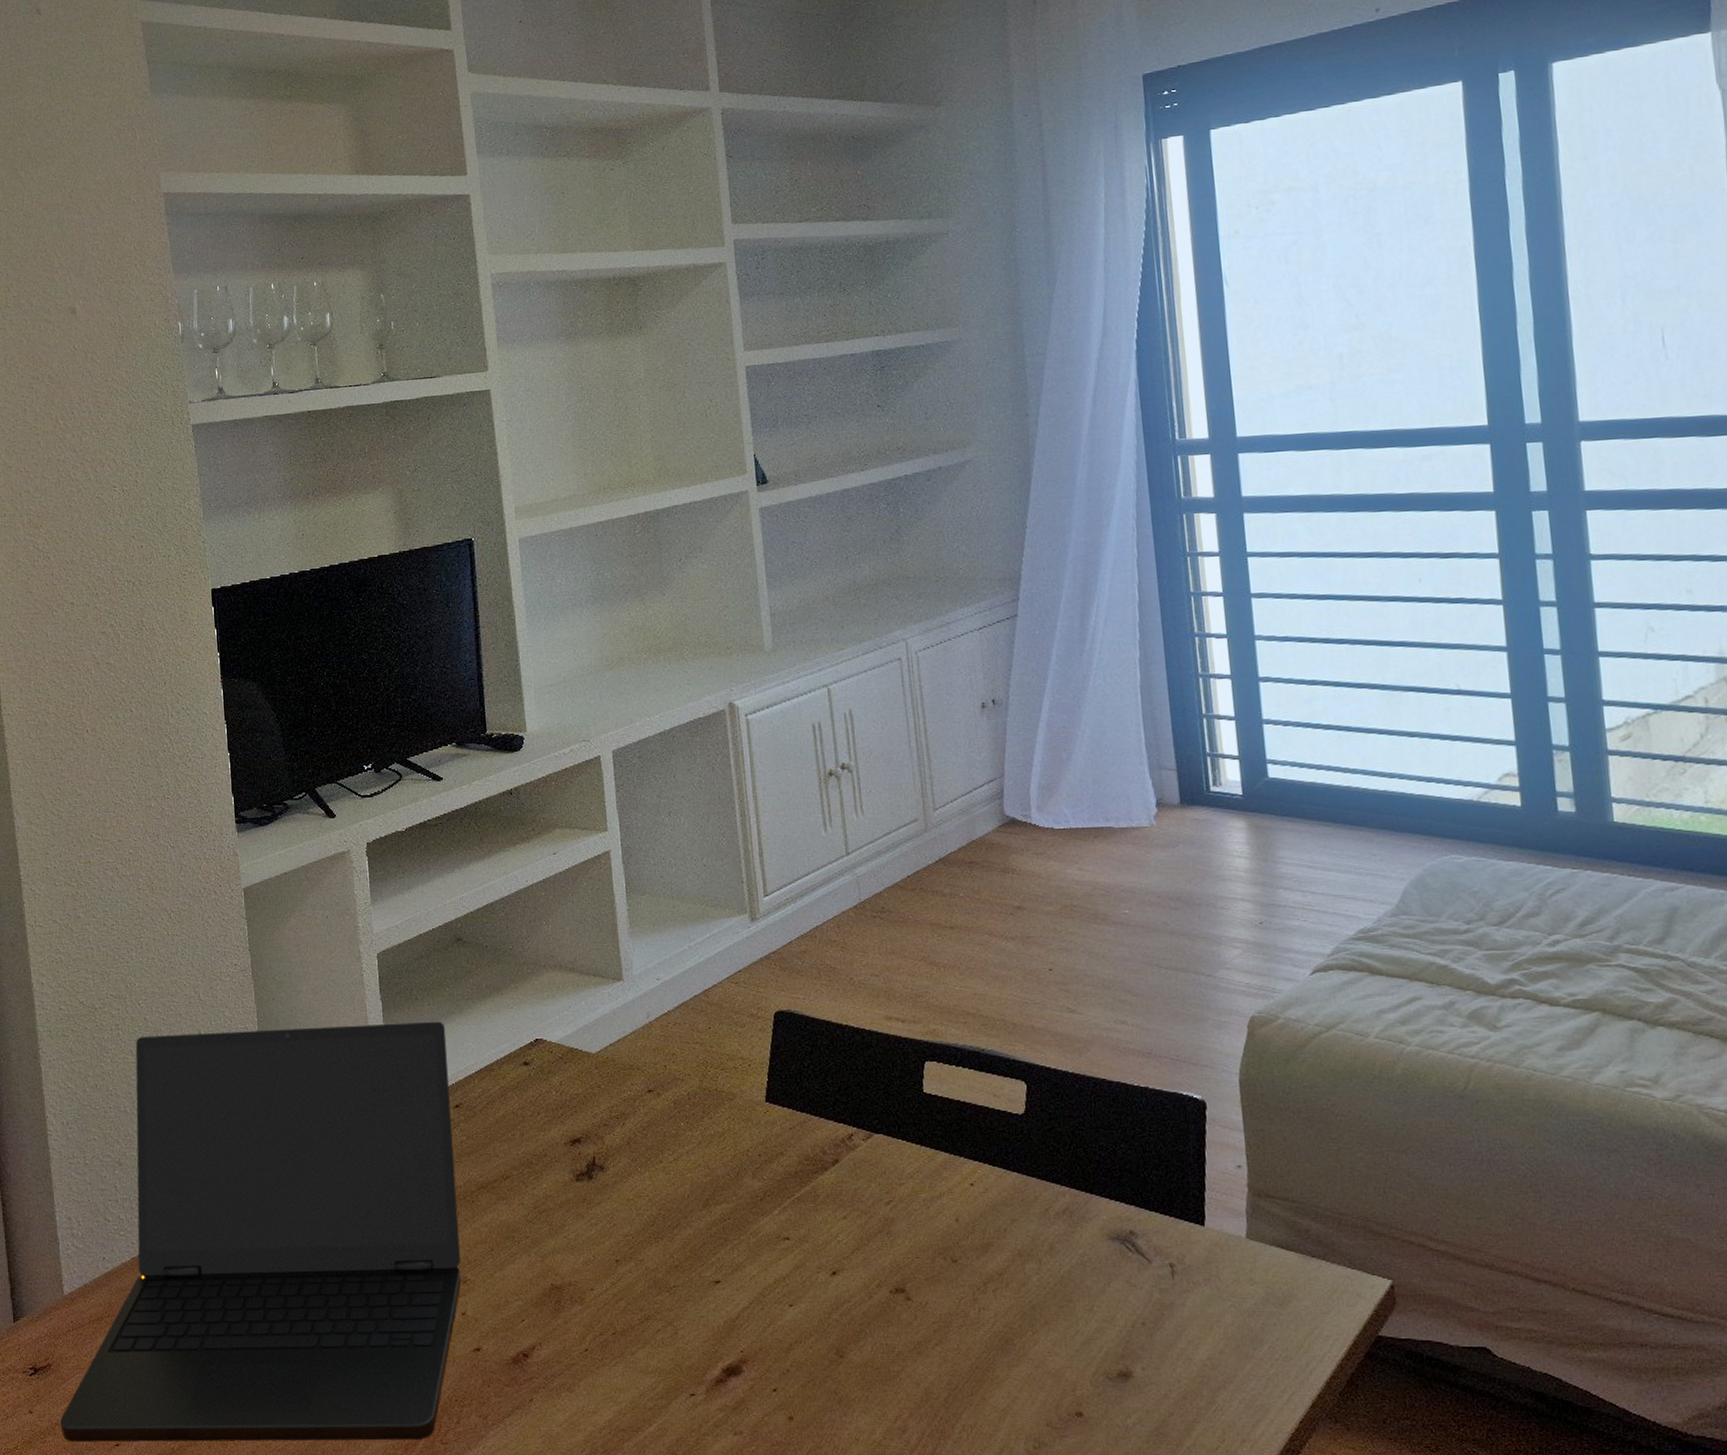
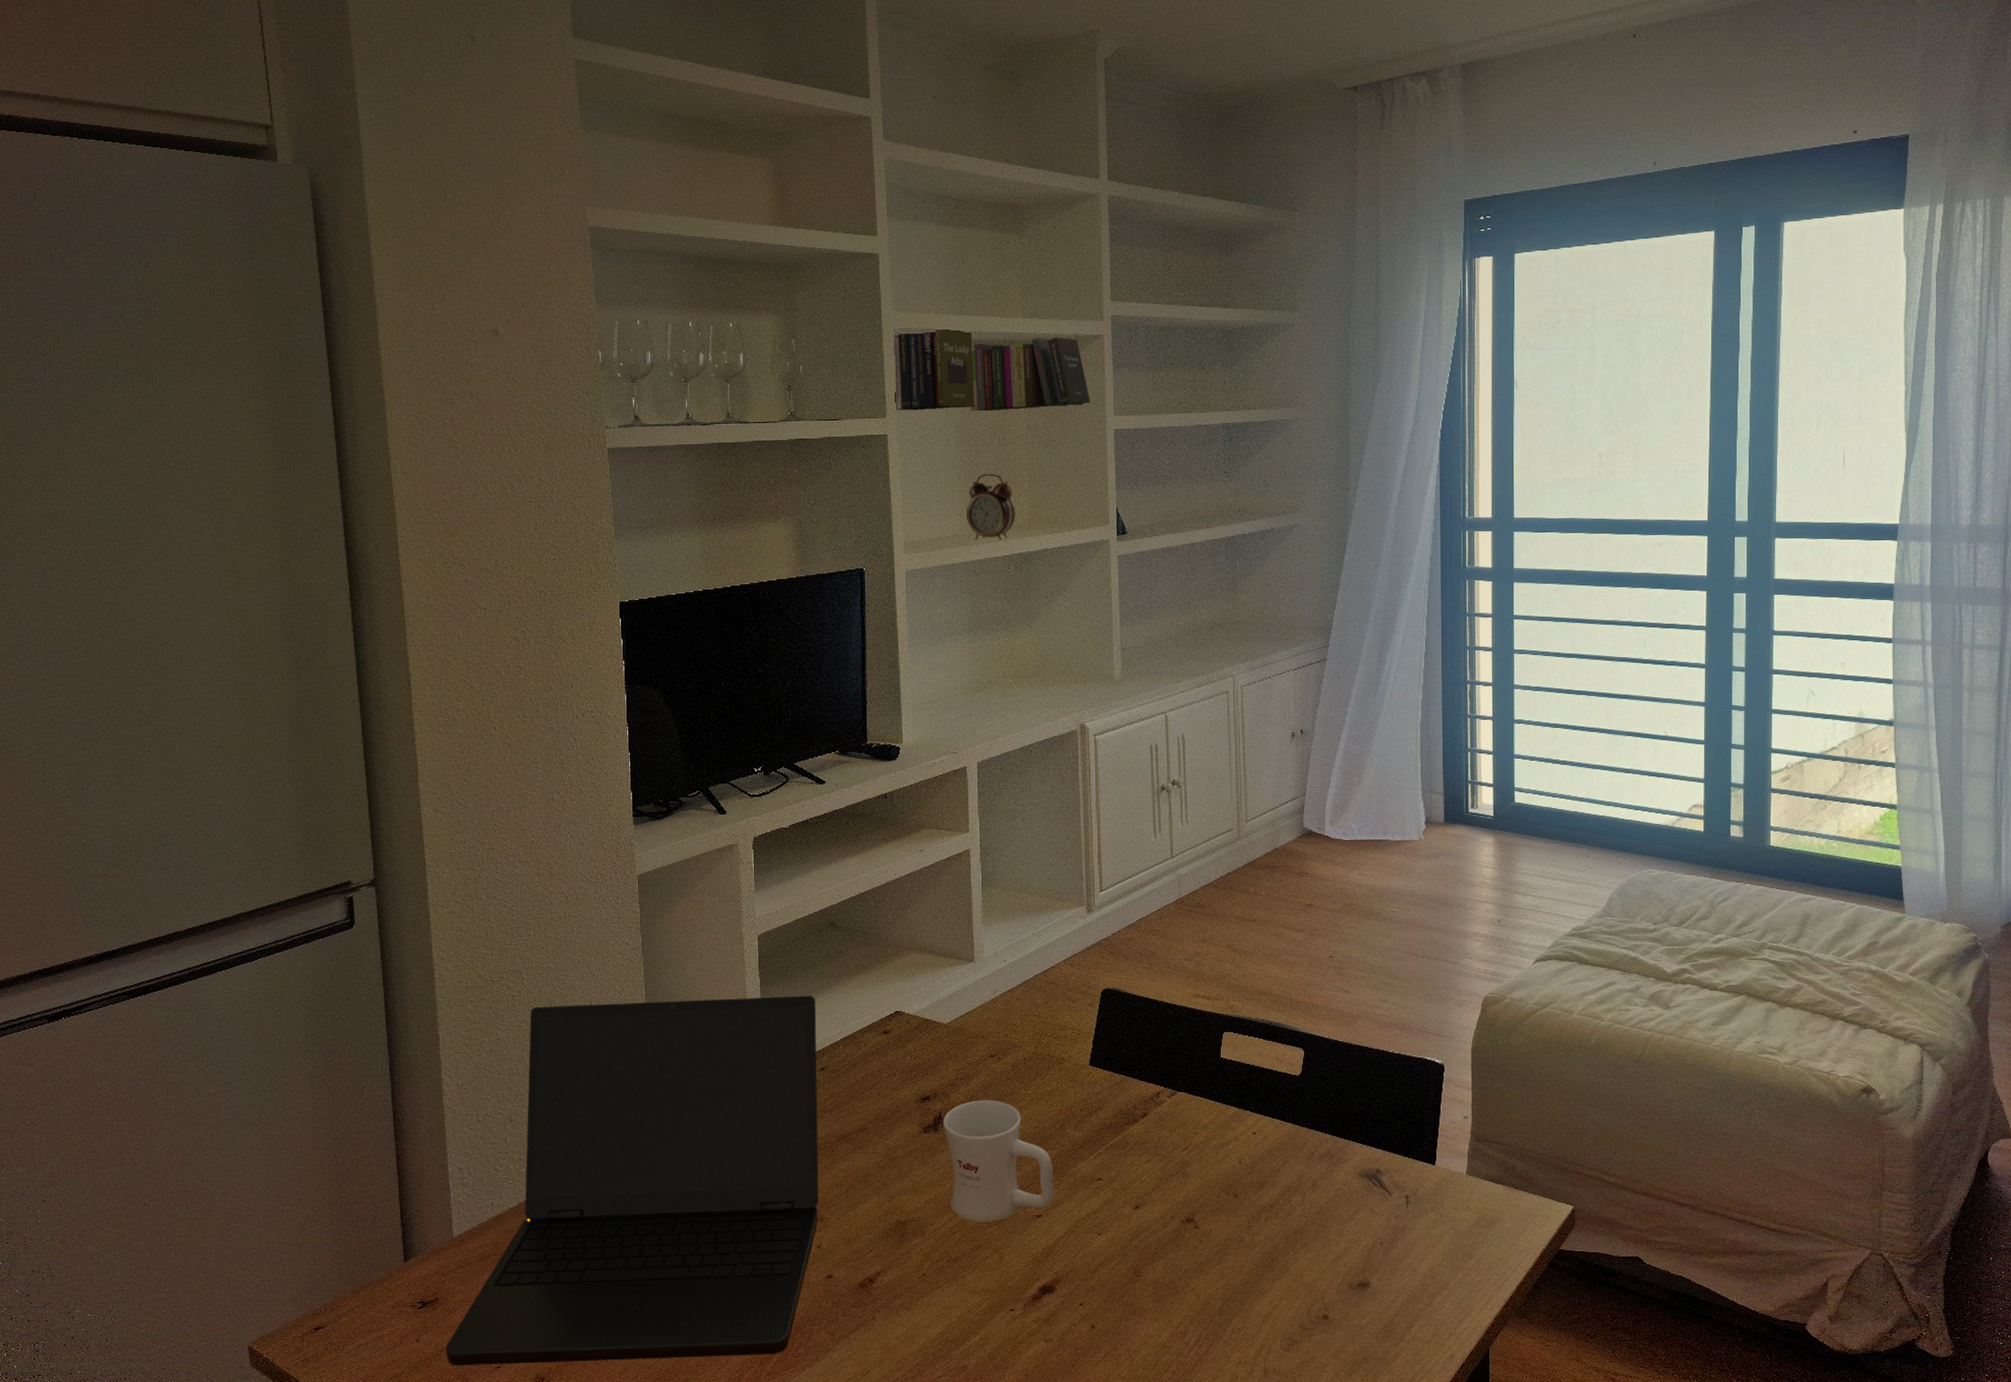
books: none [490,270,586,363] -> present [892,329,975,411]
books: none [578,269,716,357] -> present [970,338,1090,412]
alarm clock: none [583,424,639,501] -> present [966,473,1015,541]
mug: none [597,1143,735,1289] -> present [942,1100,1055,1223]

